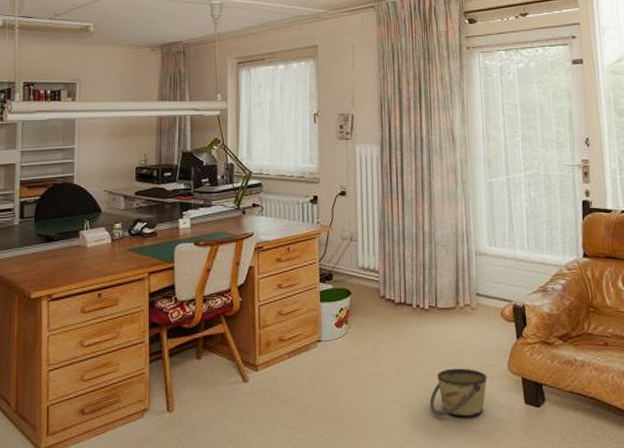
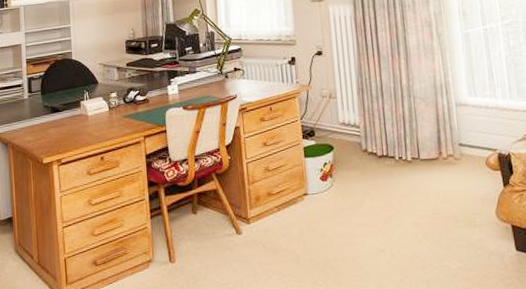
bucket: present [429,368,487,417] -> none [418,217,476,265]

